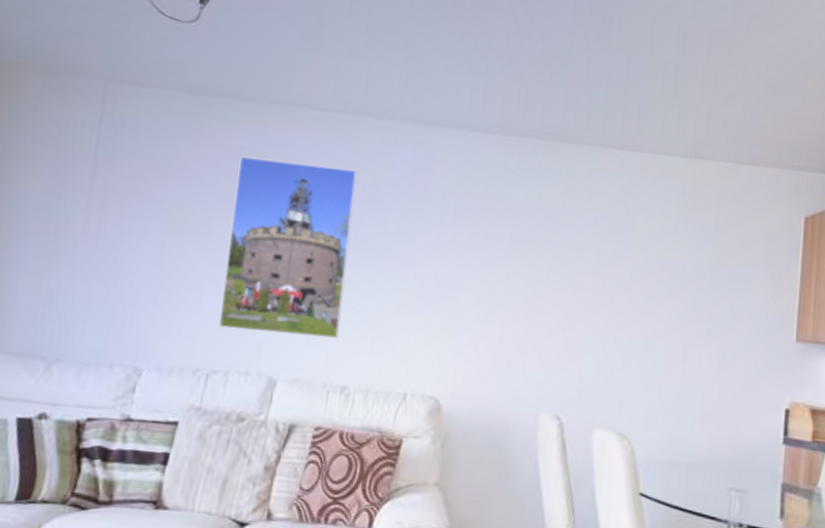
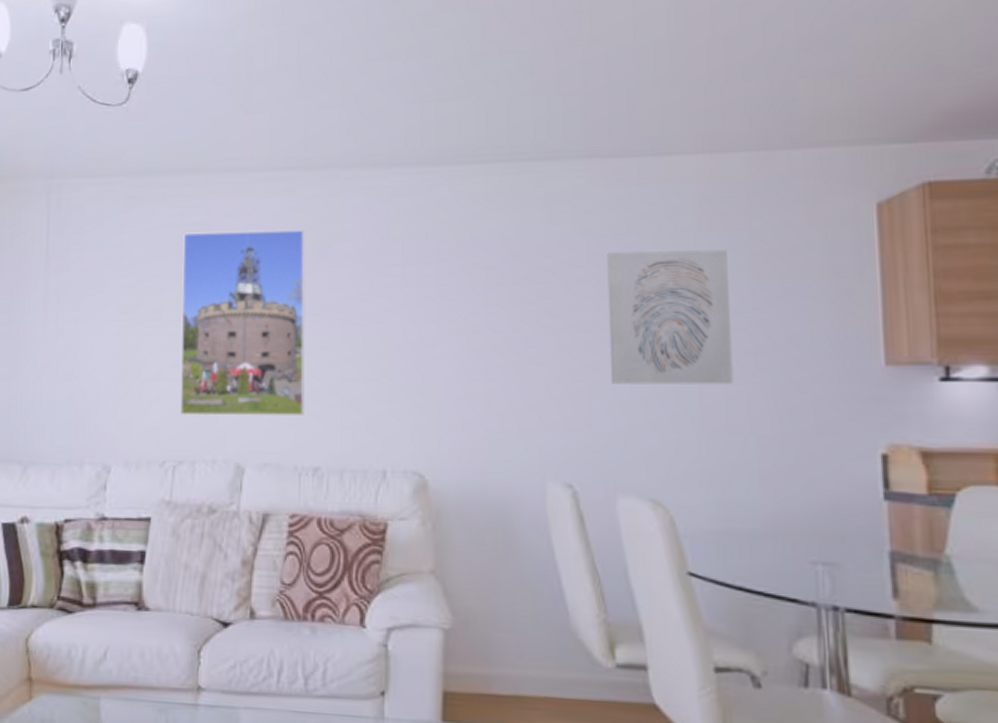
wall art: none [599,228,698,346] -> present [607,250,734,384]

